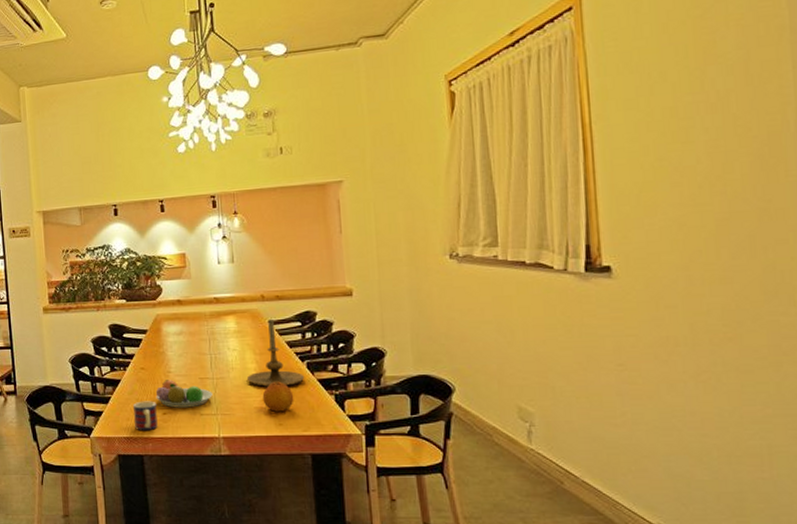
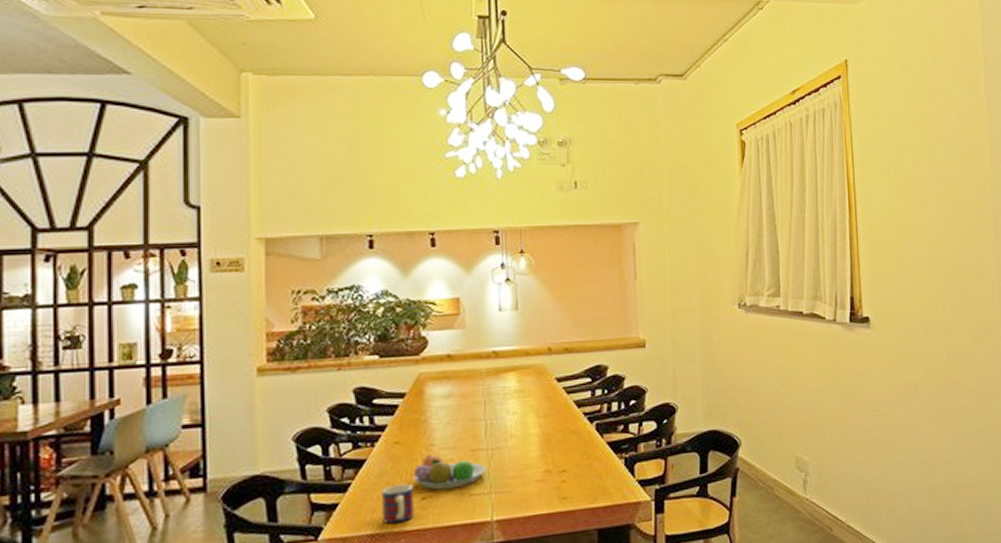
candle holder: present [246,319,305,387] -> none [527,375,594,455]
fruit: present [262,381,294,412] -> none [545,447,581,484]

